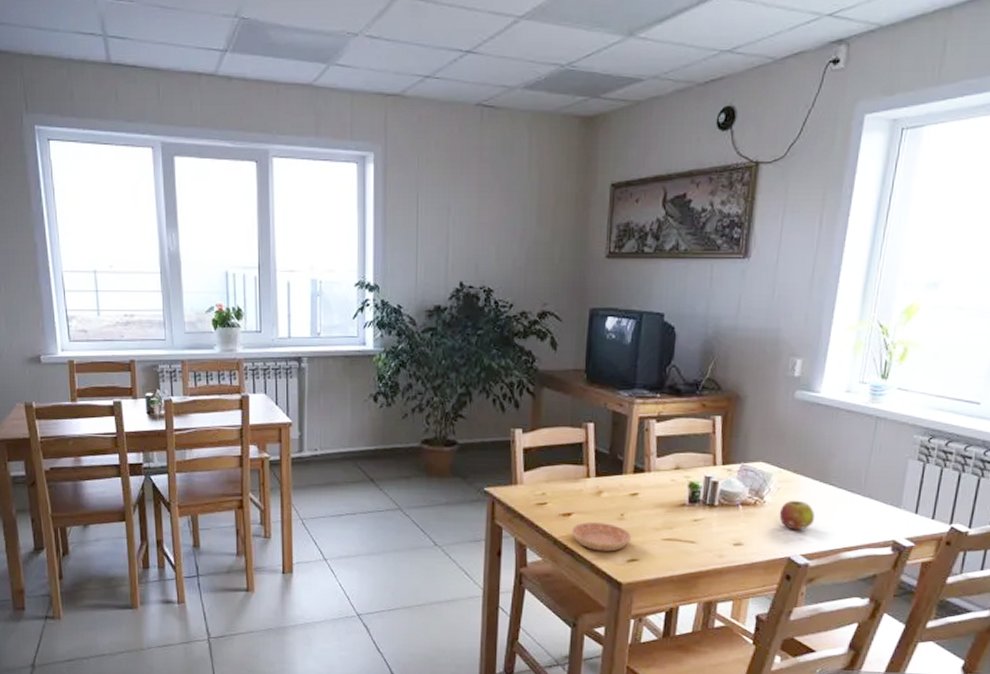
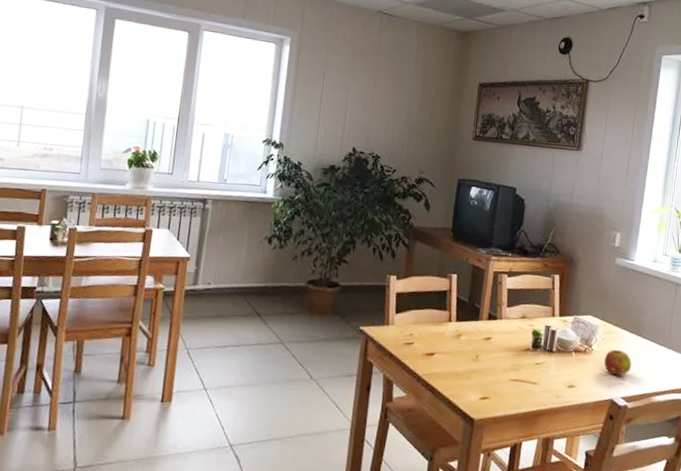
saucer: present [572,522,631,552] -> none [433,362,484,390]

